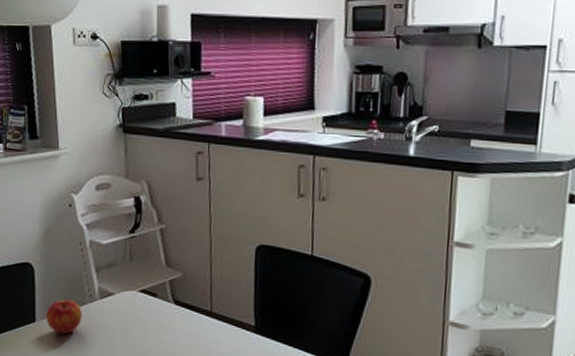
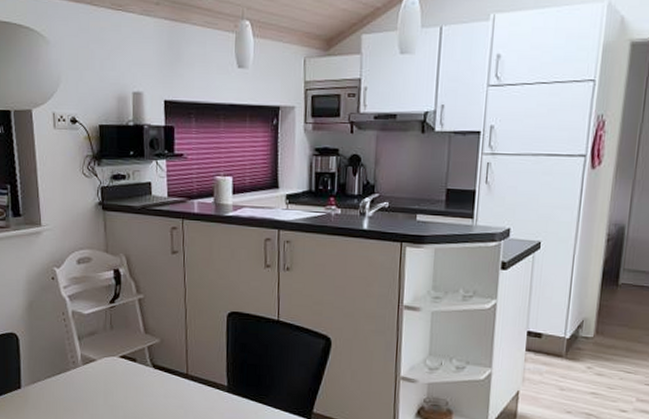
apple: present [46,299,82,335] -> none [31,366,65,400]

